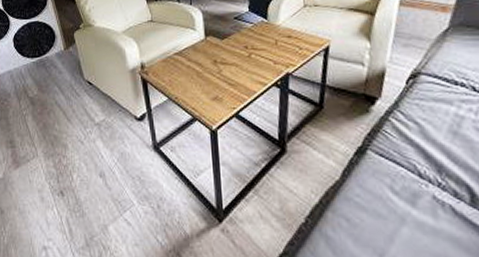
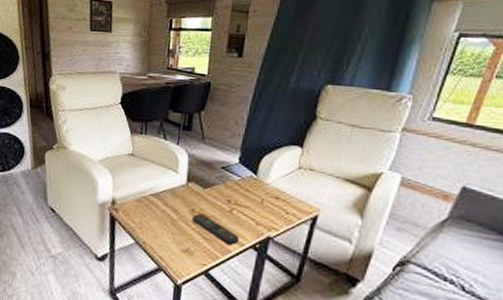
remote control: none [216,62,261,86] -> present [192,213,239,245]

